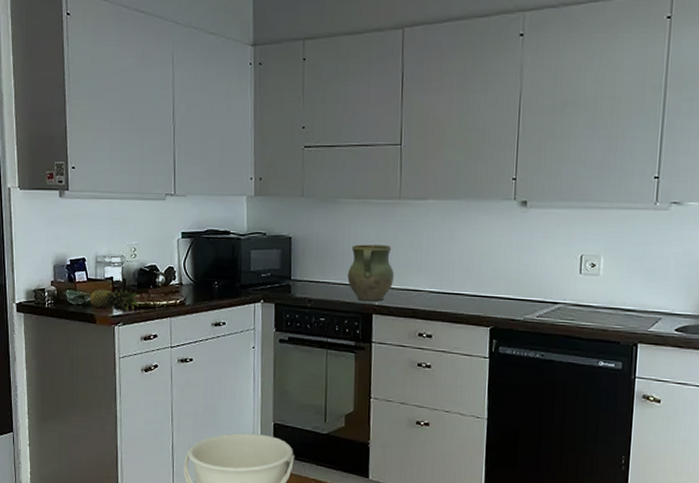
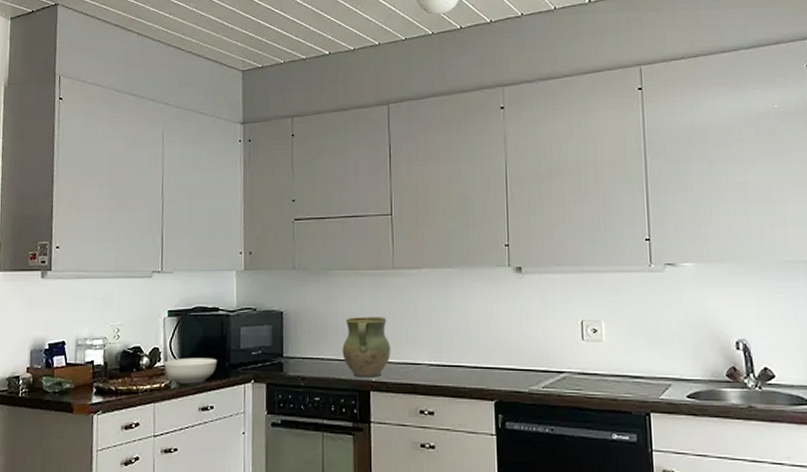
fruit: present [90,289,139,312] -> none [68,374,121,398]
bowl: none [178,277,229,302] -> present [163,357,218,384]

